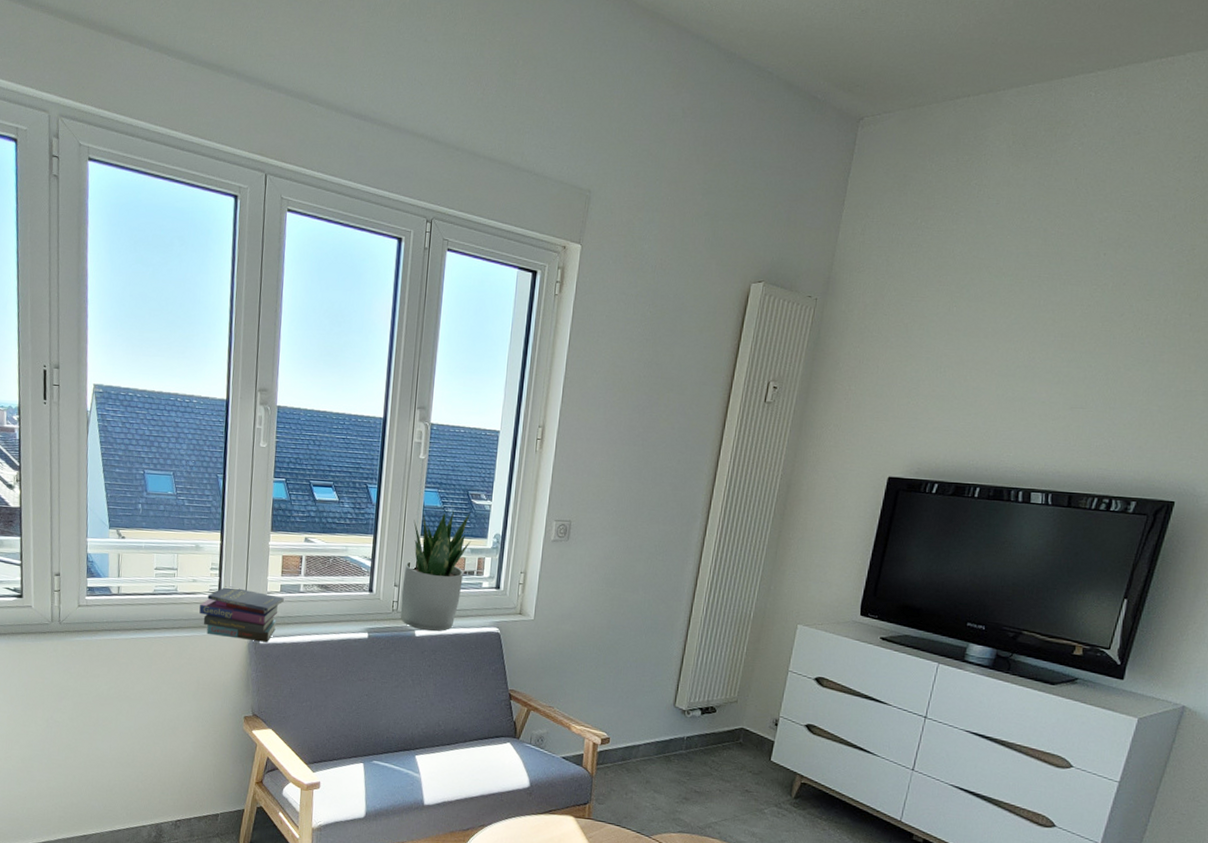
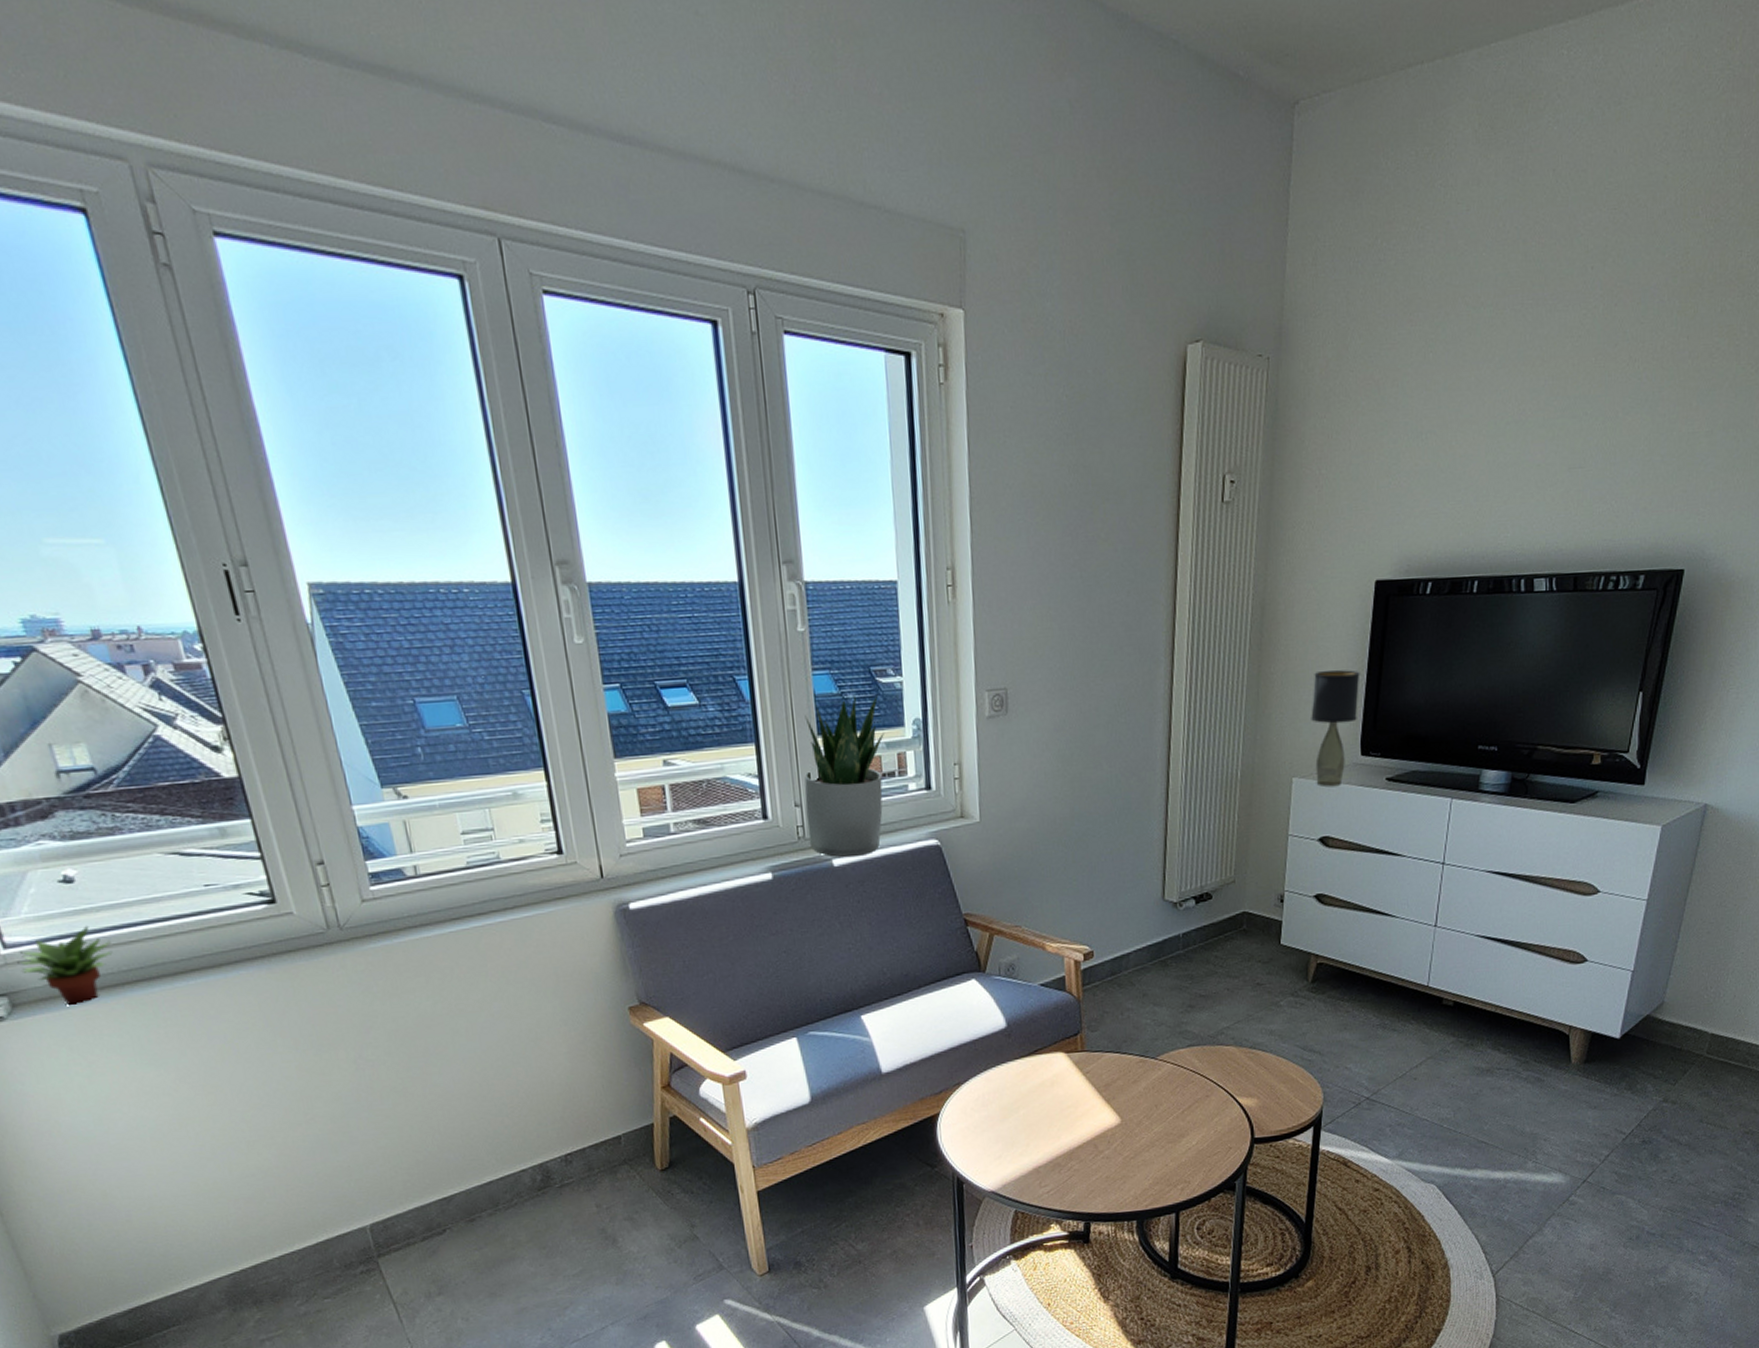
books: present [199,586,284,642] -> none [536,841,651,910]
table lamp: none [818,543,867,638] -> present [1311,670,1360,788]

